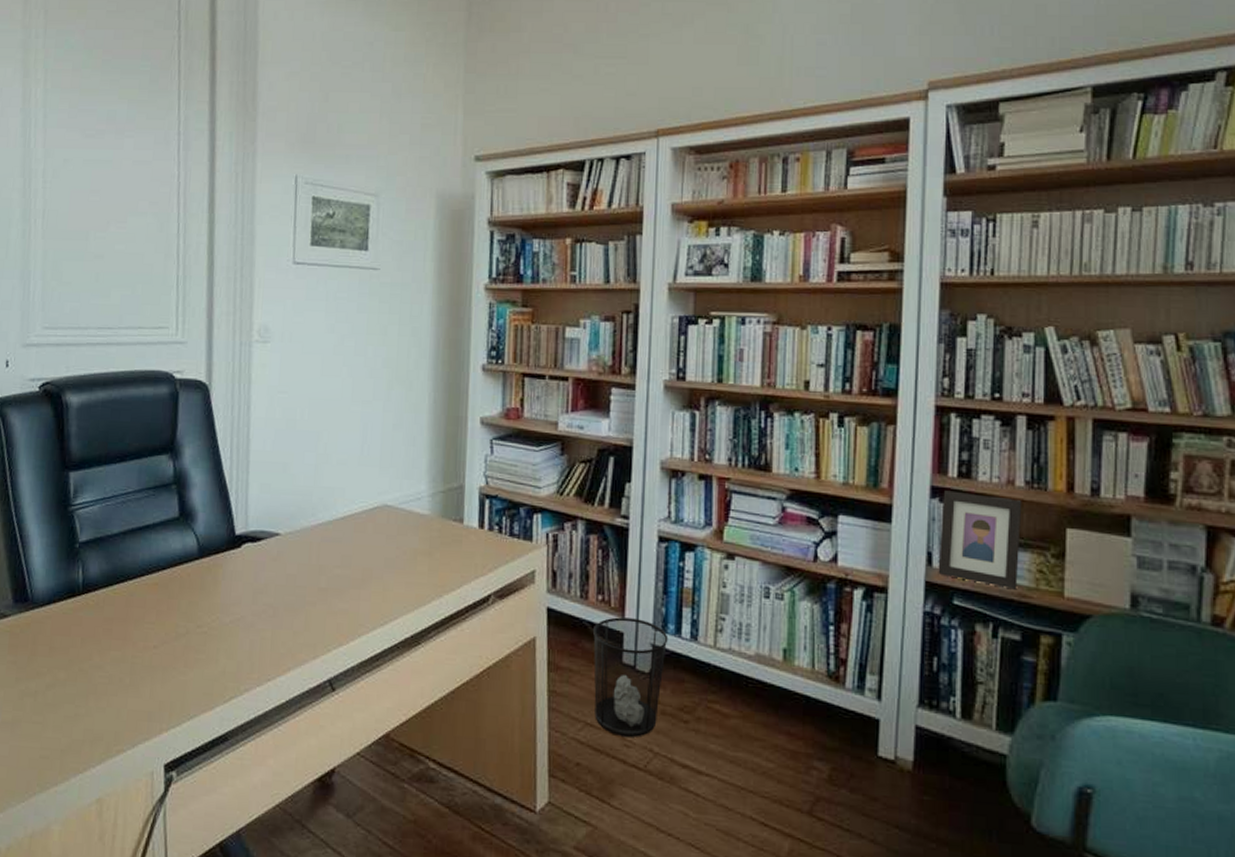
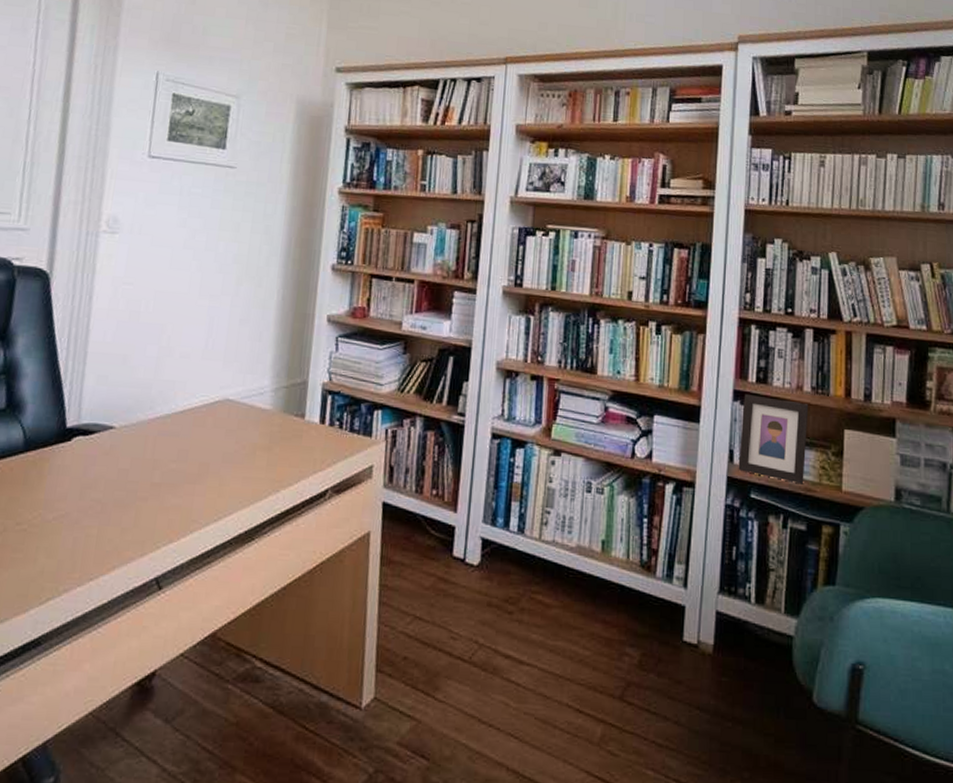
waste bin: present [593,617,669,737] -> none [424,511,497,629]

